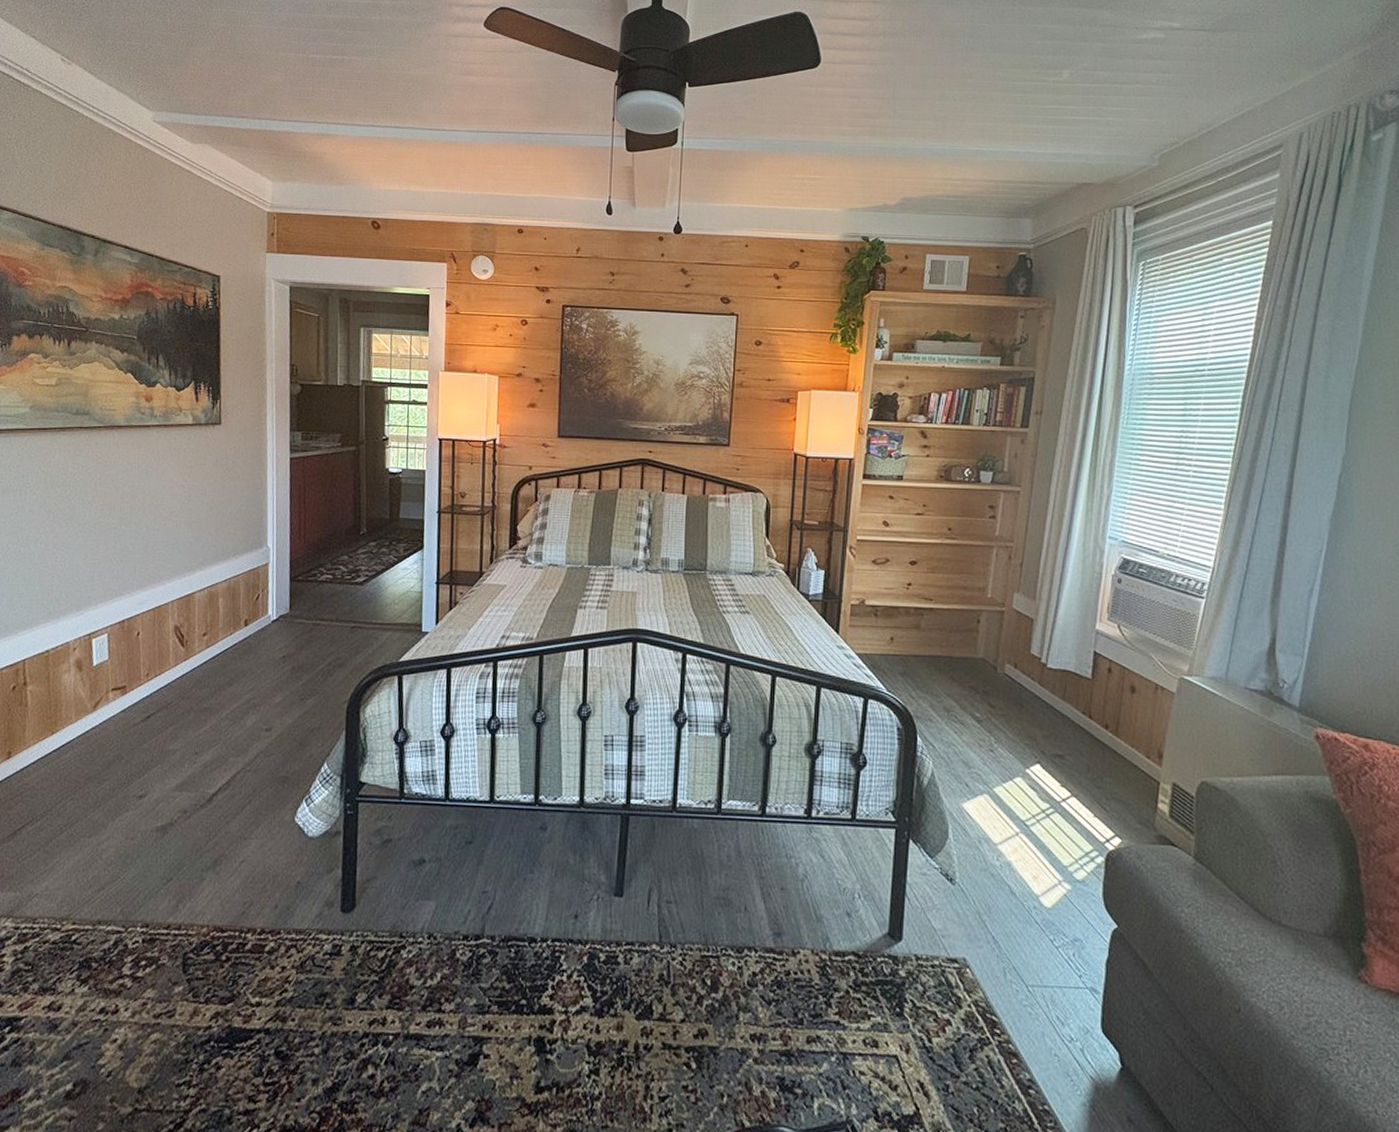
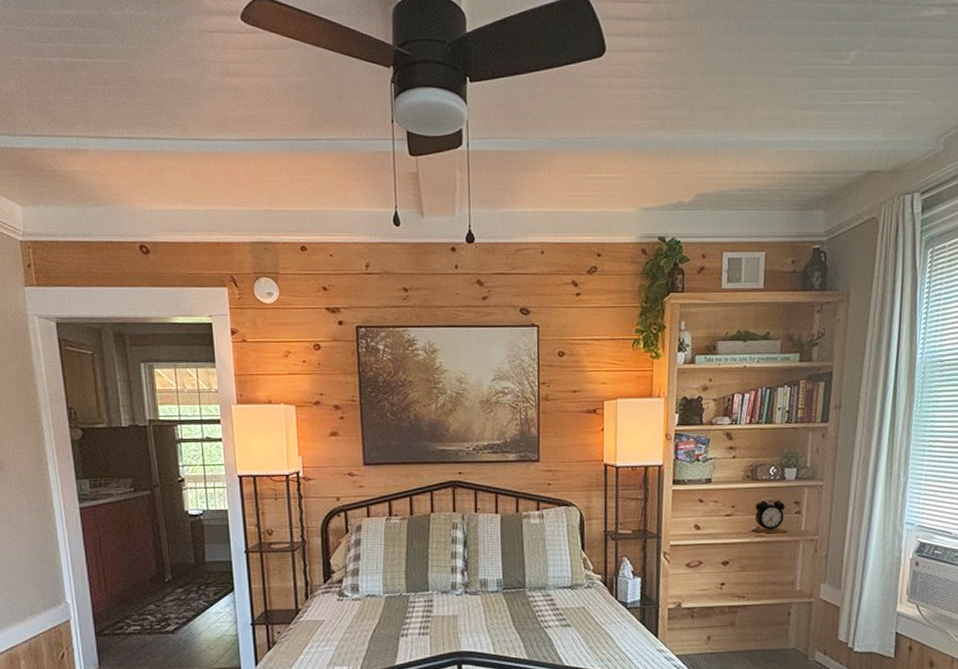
alarm clock: none [942,499,981,537] -> present [751,497,788,534]

